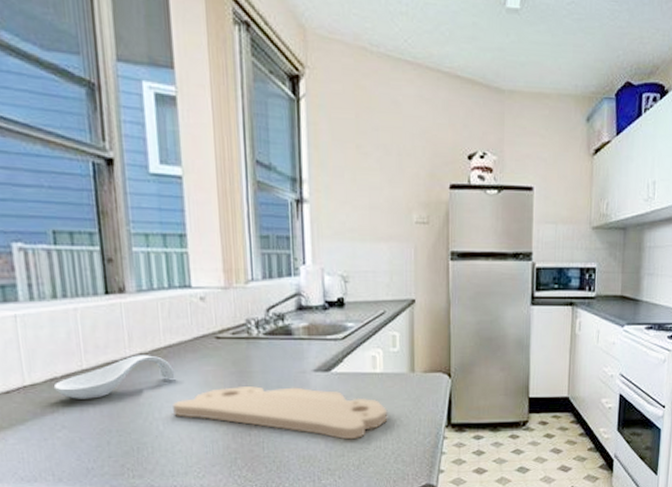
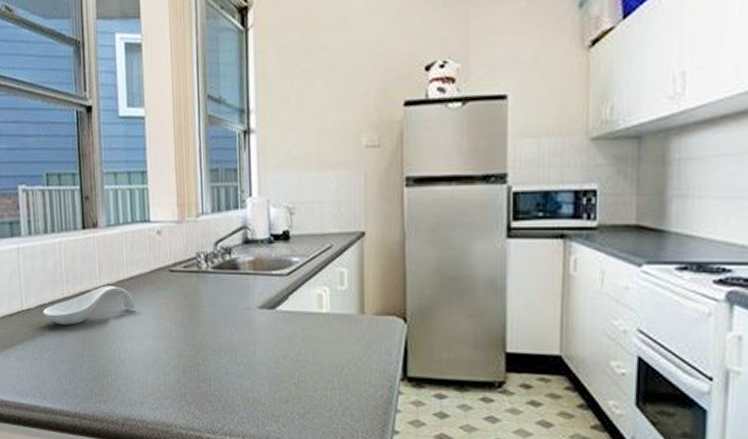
cutting board: present [172,386,388,440] -> none [132,320,335,385]

